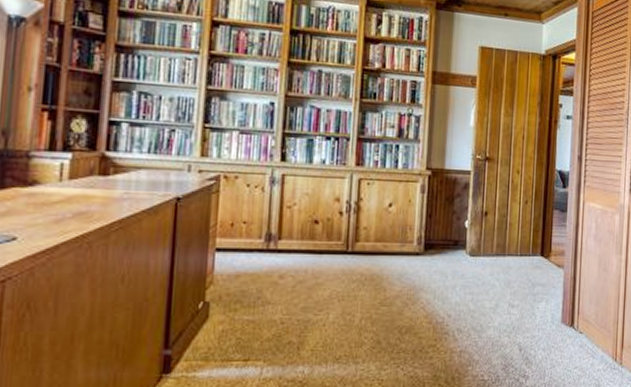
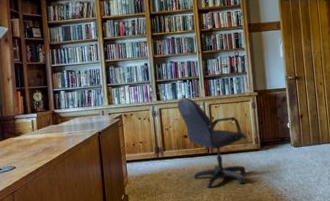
office chair: none [311,163,406,302] -> present [177,98,246,188]

